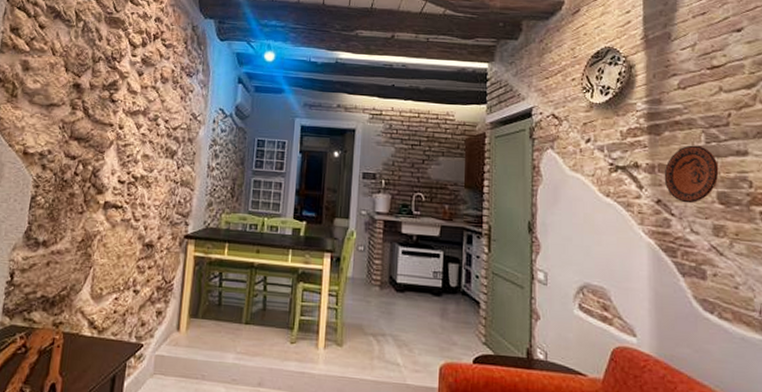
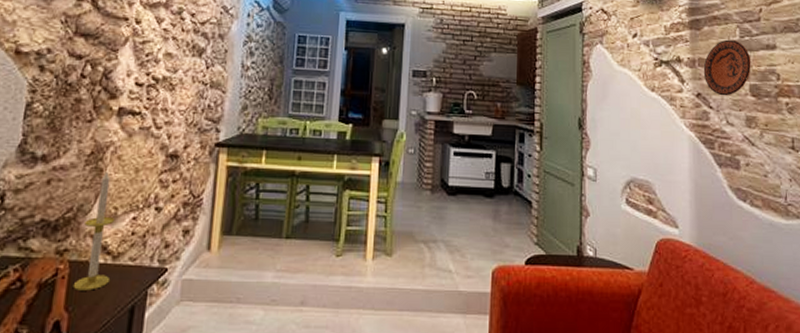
candle: none [66,256,101,360] -> present [72,171,116,291]

